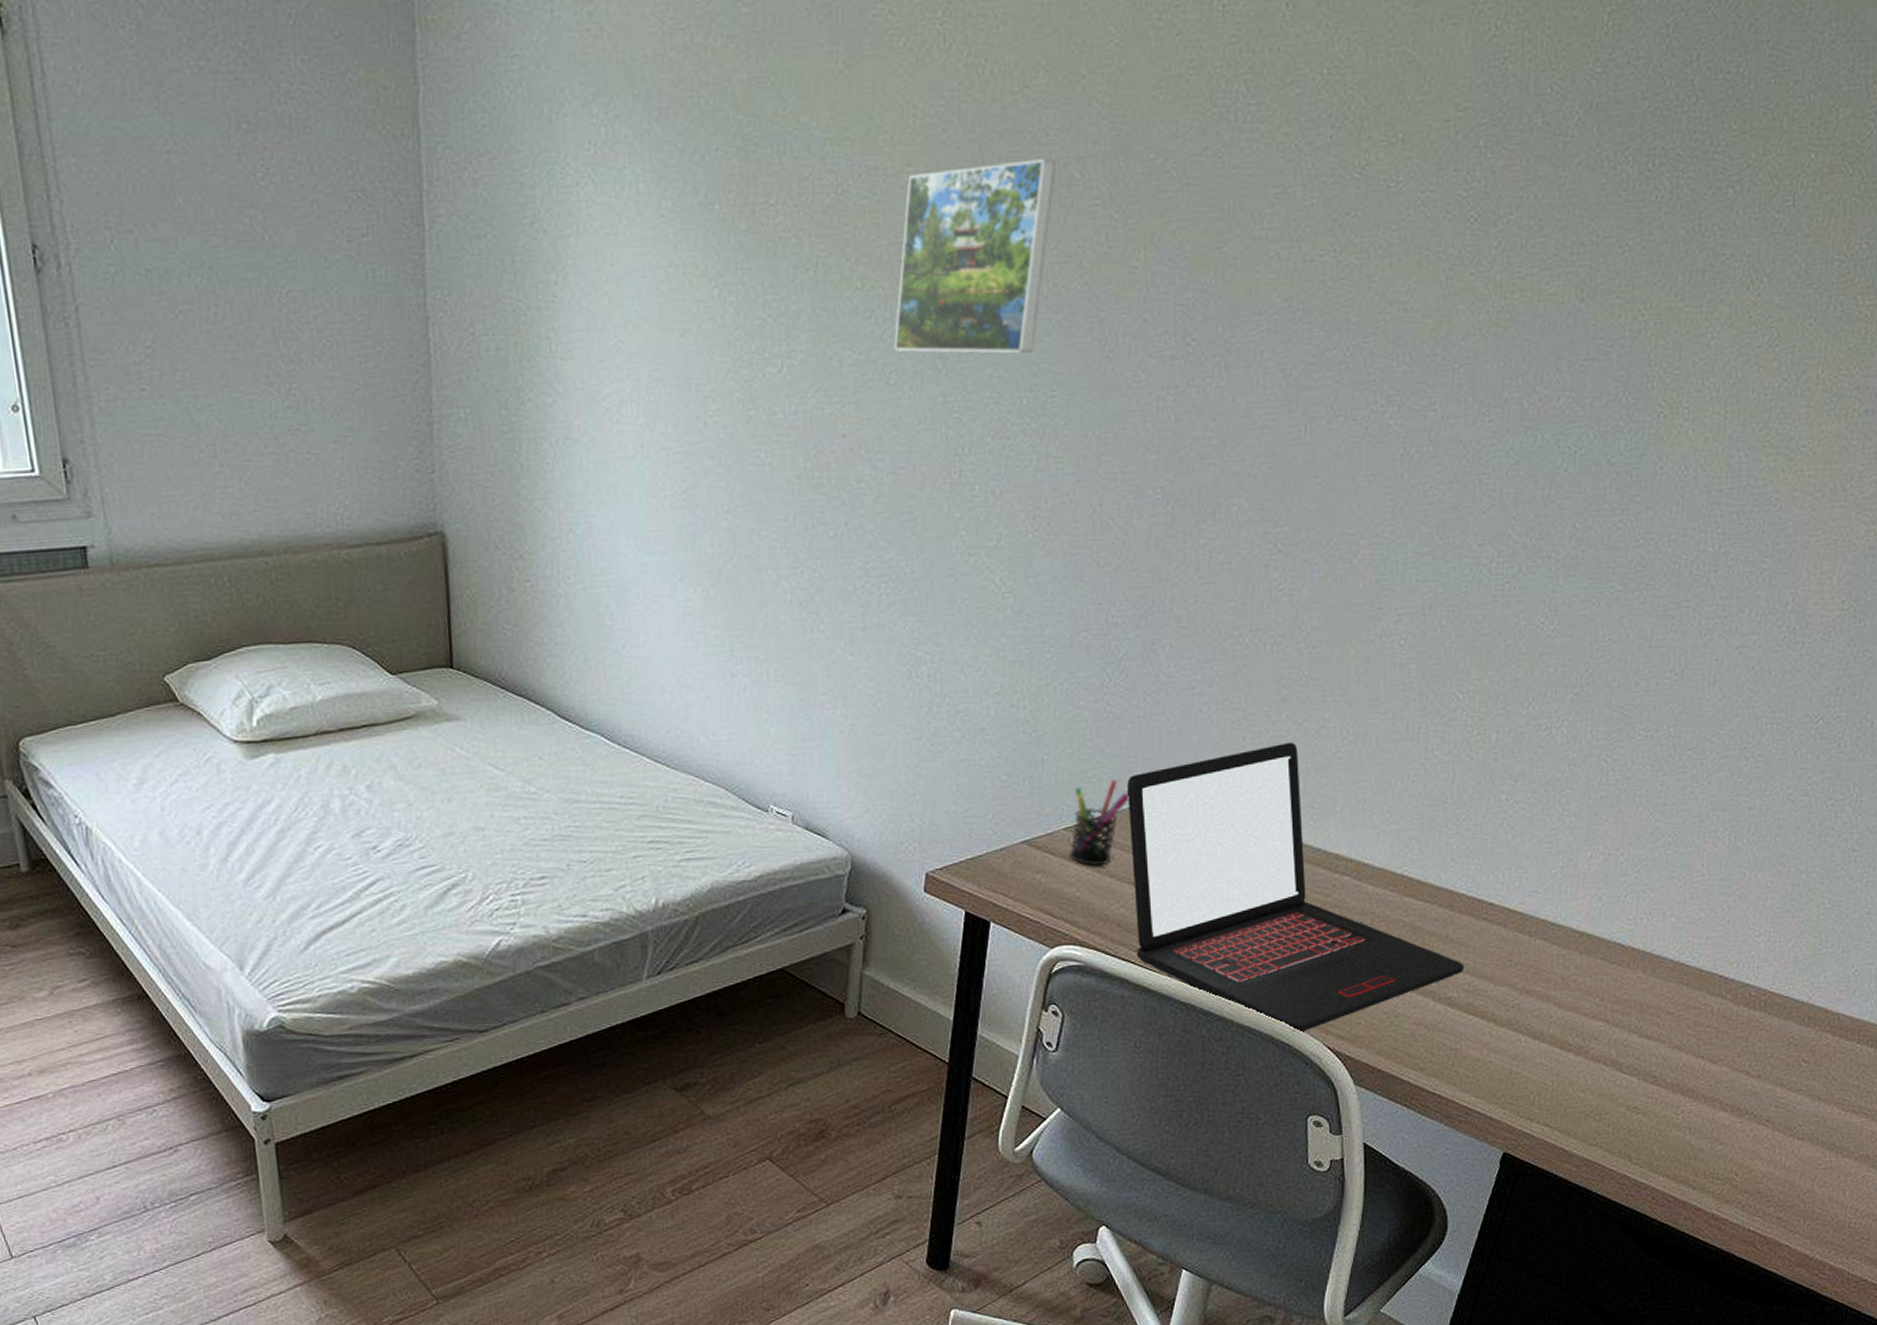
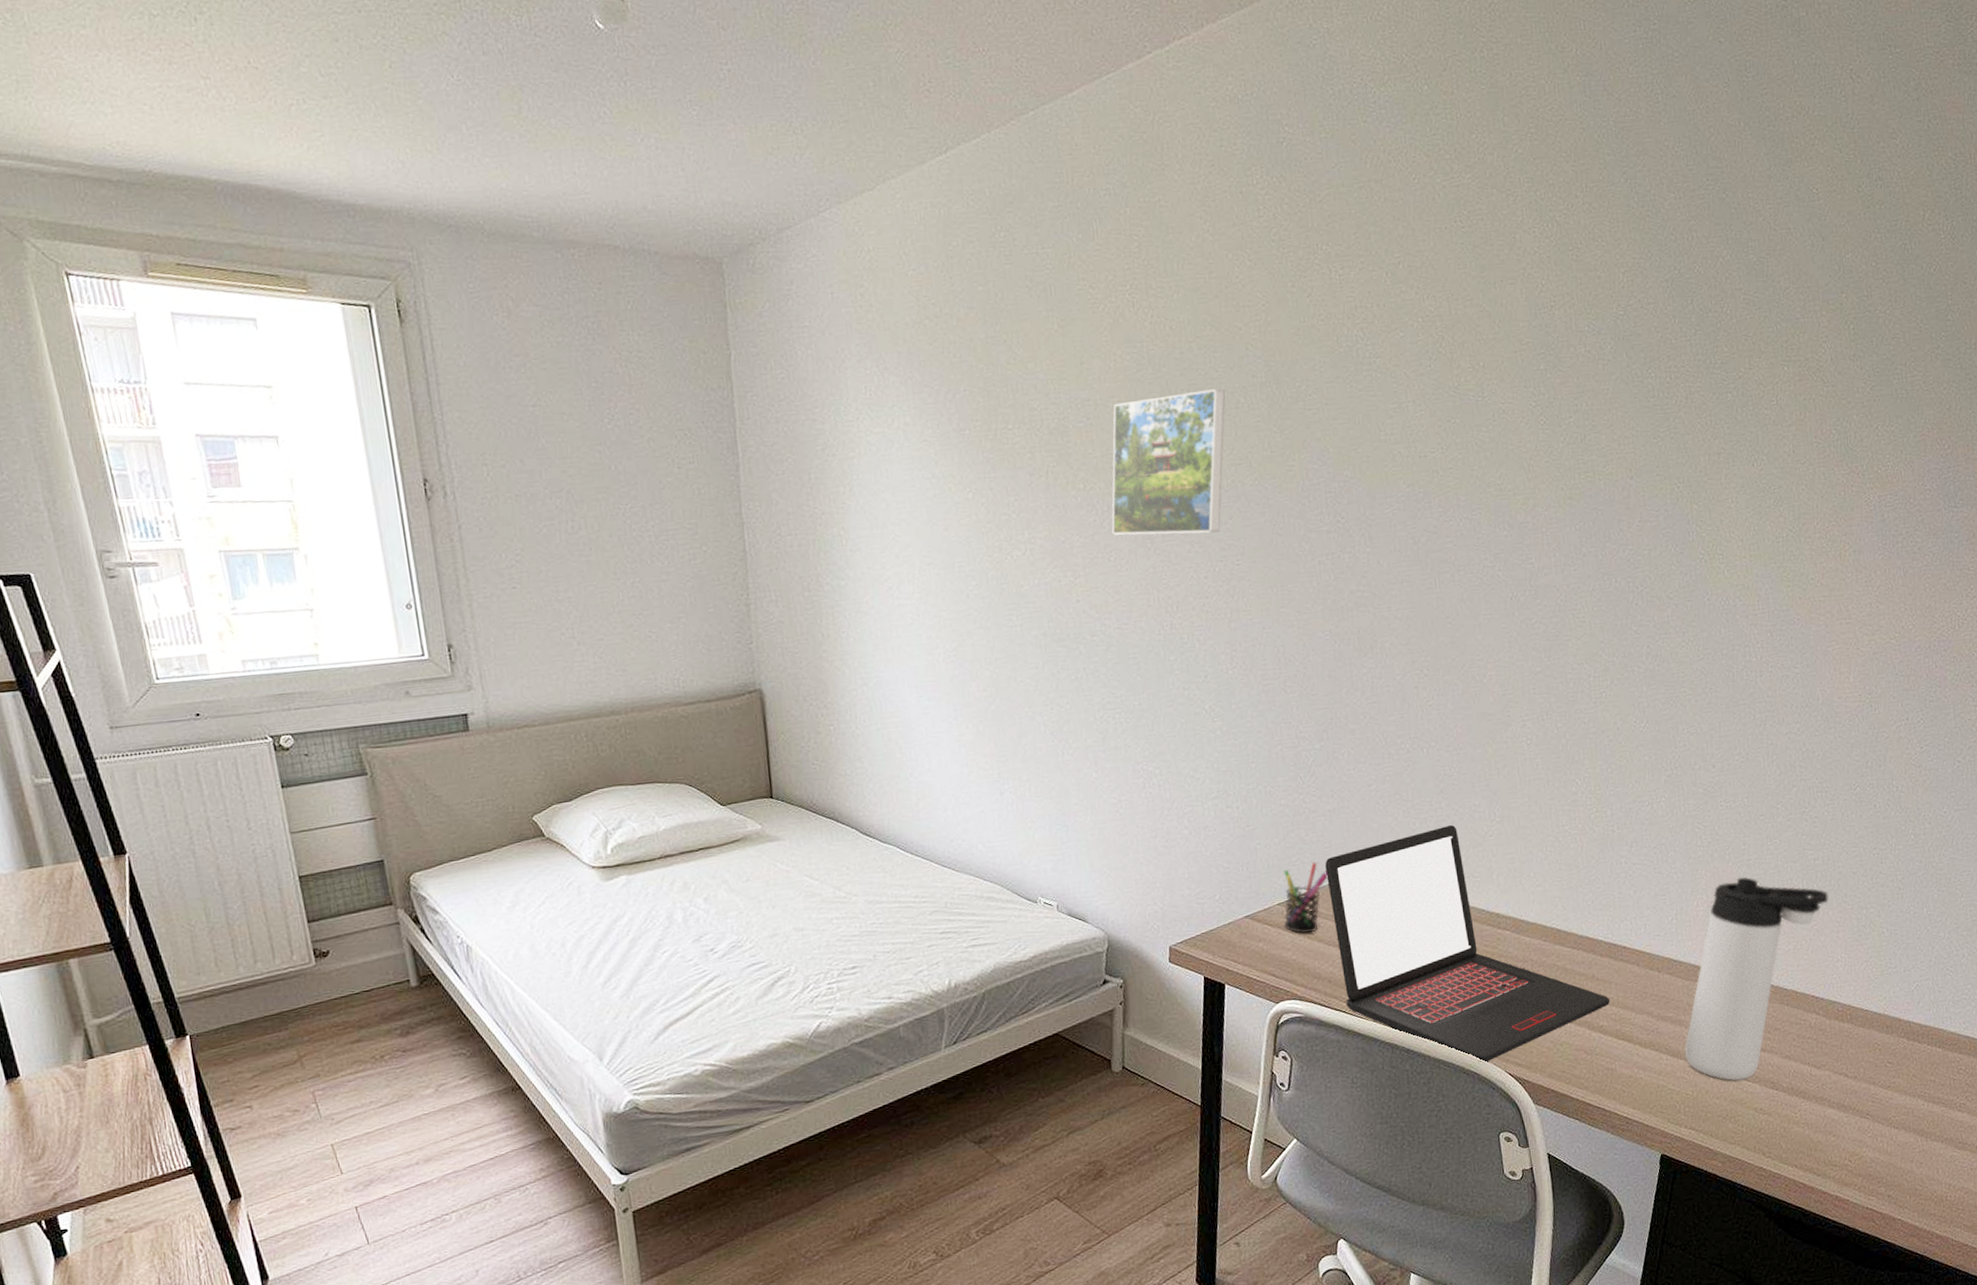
thermos bottle: none [1550,825,1761,1072] -> present [1685,876,1829,1081]

